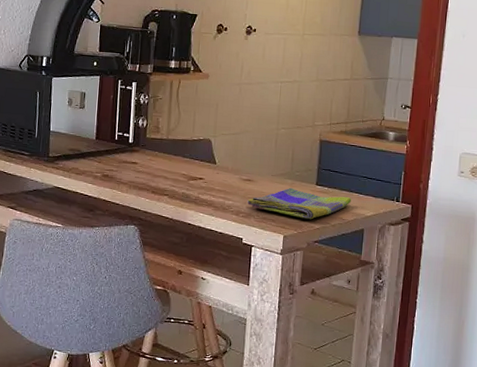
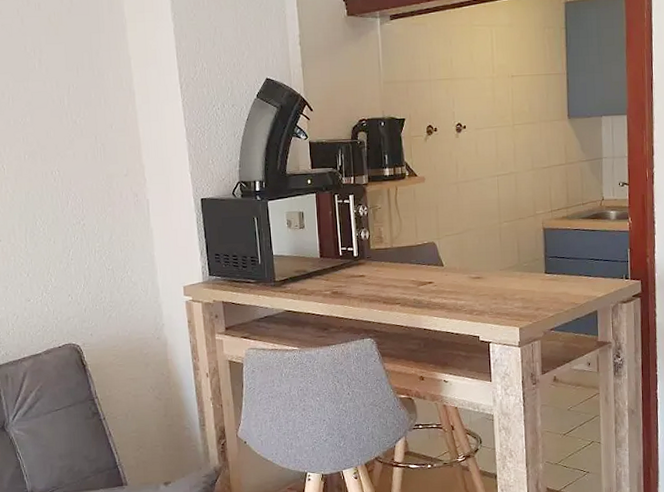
dish towel: present [247,187,352,220] -> none [479,279,582,309]

